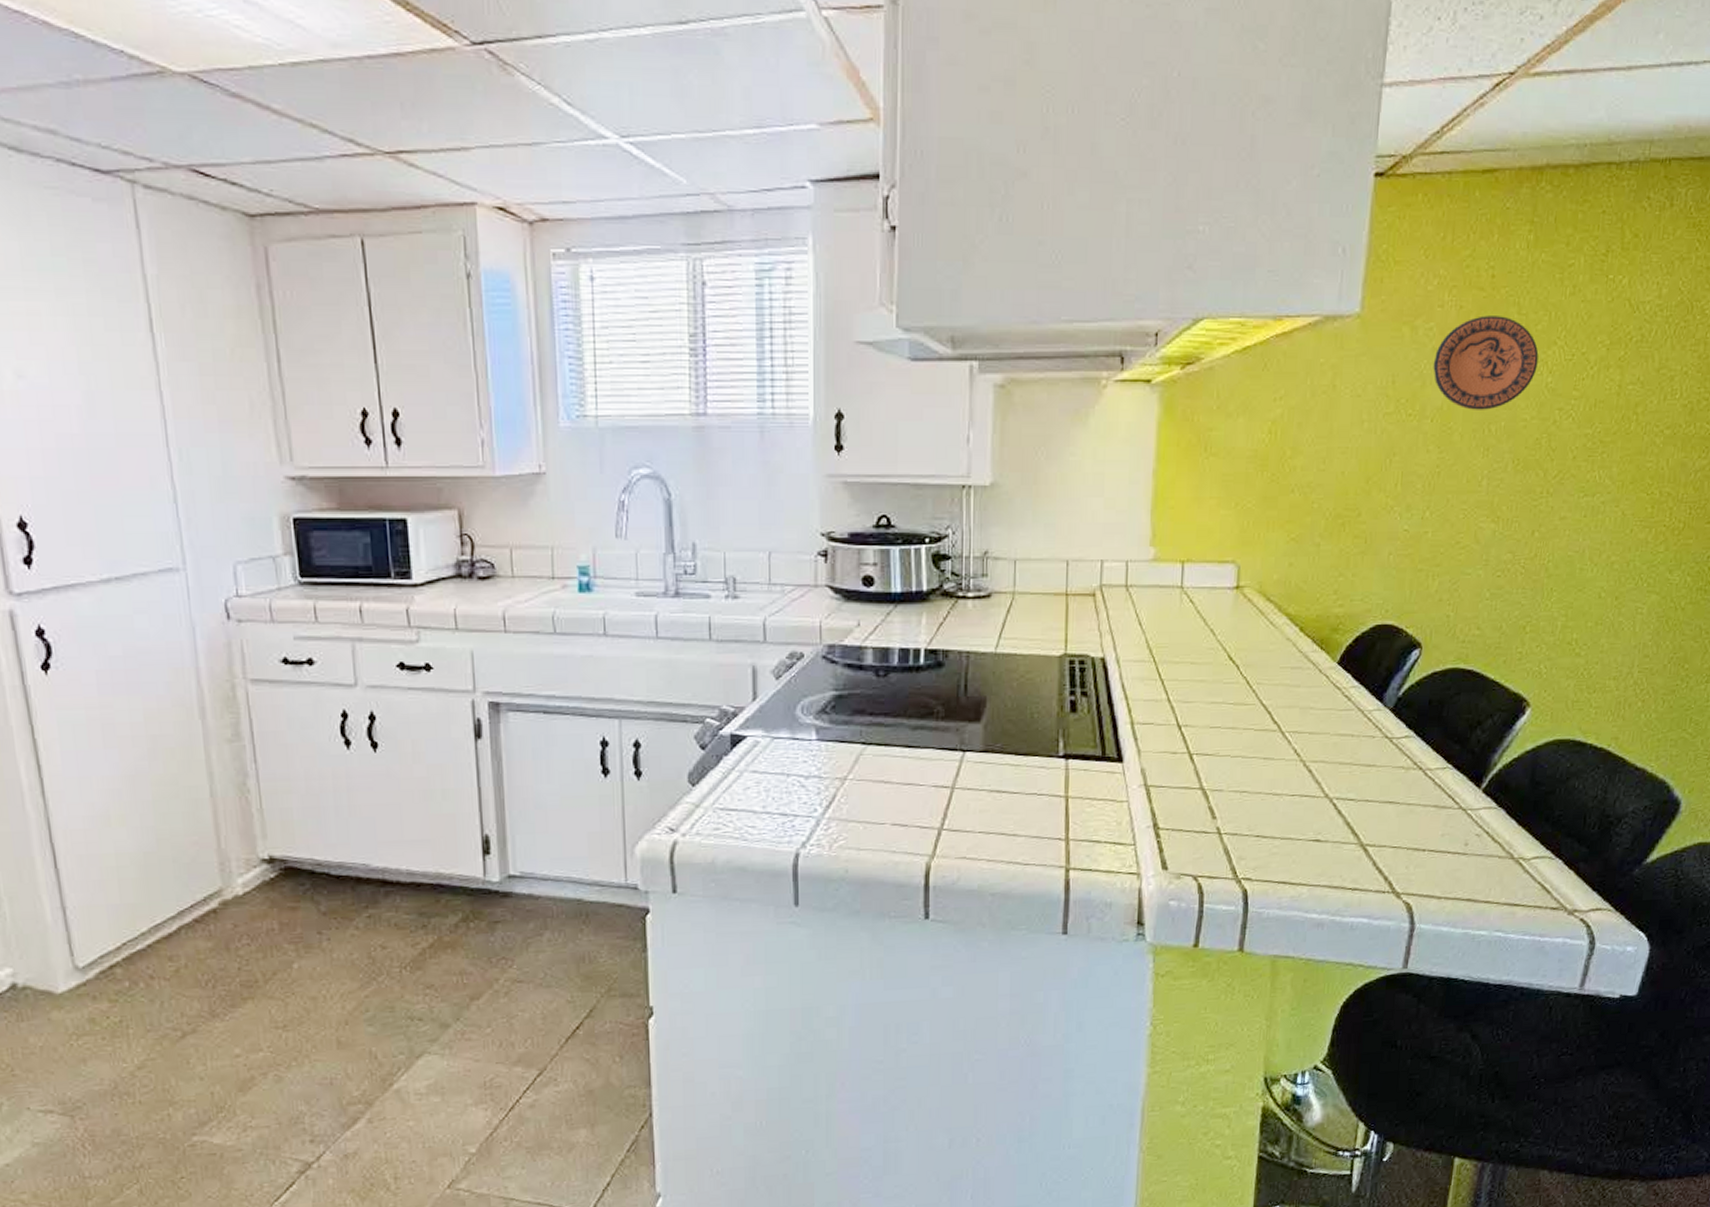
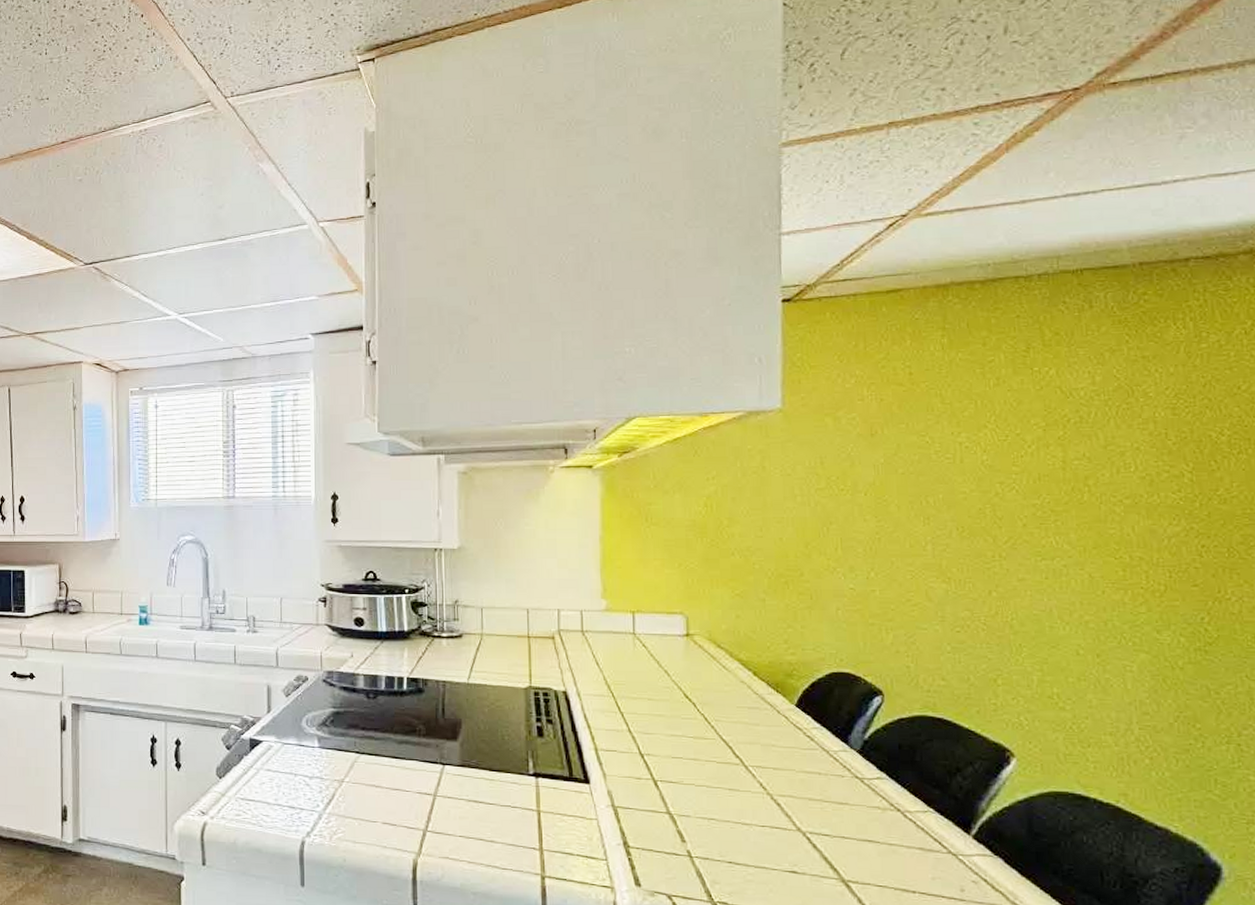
decorative plate: present [1433,315,1539,410] -> none [860,406,970,485]

